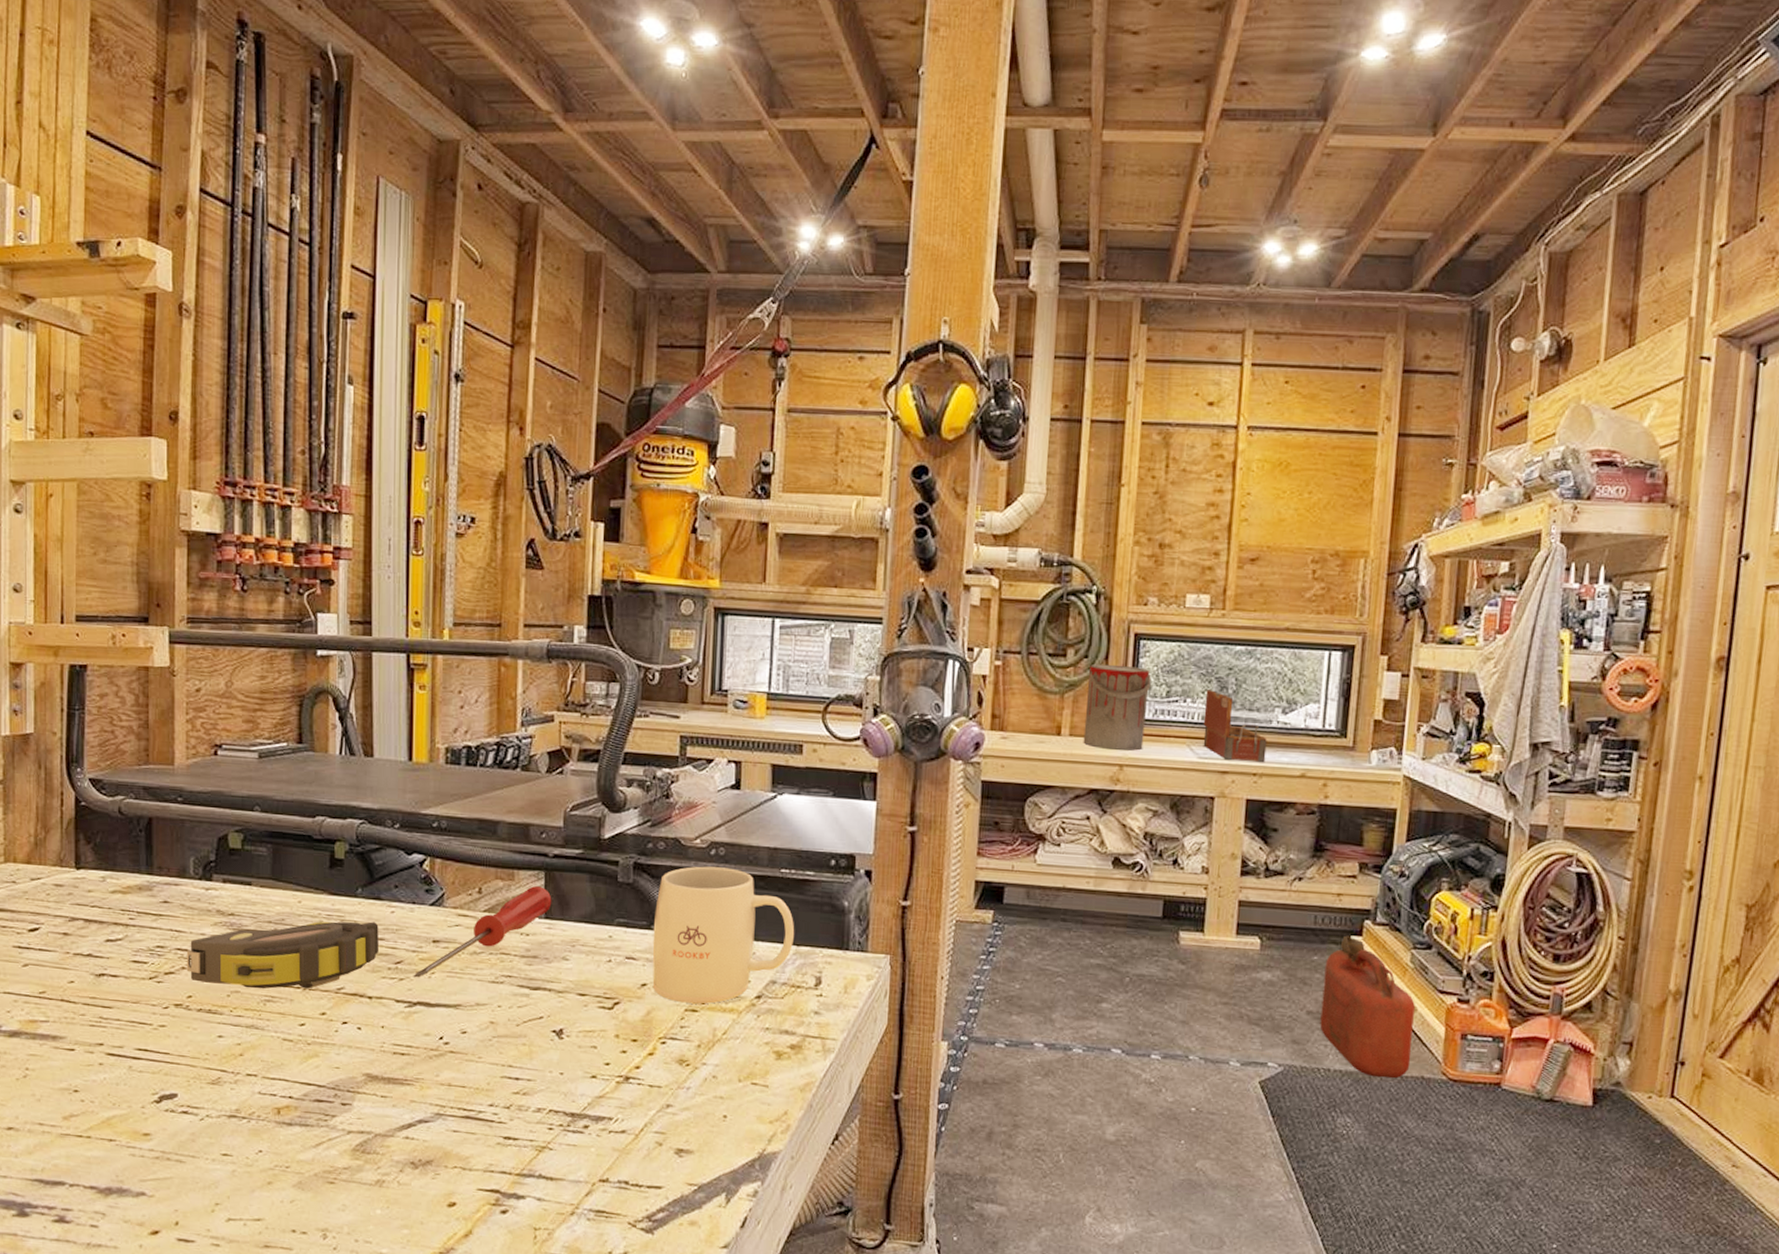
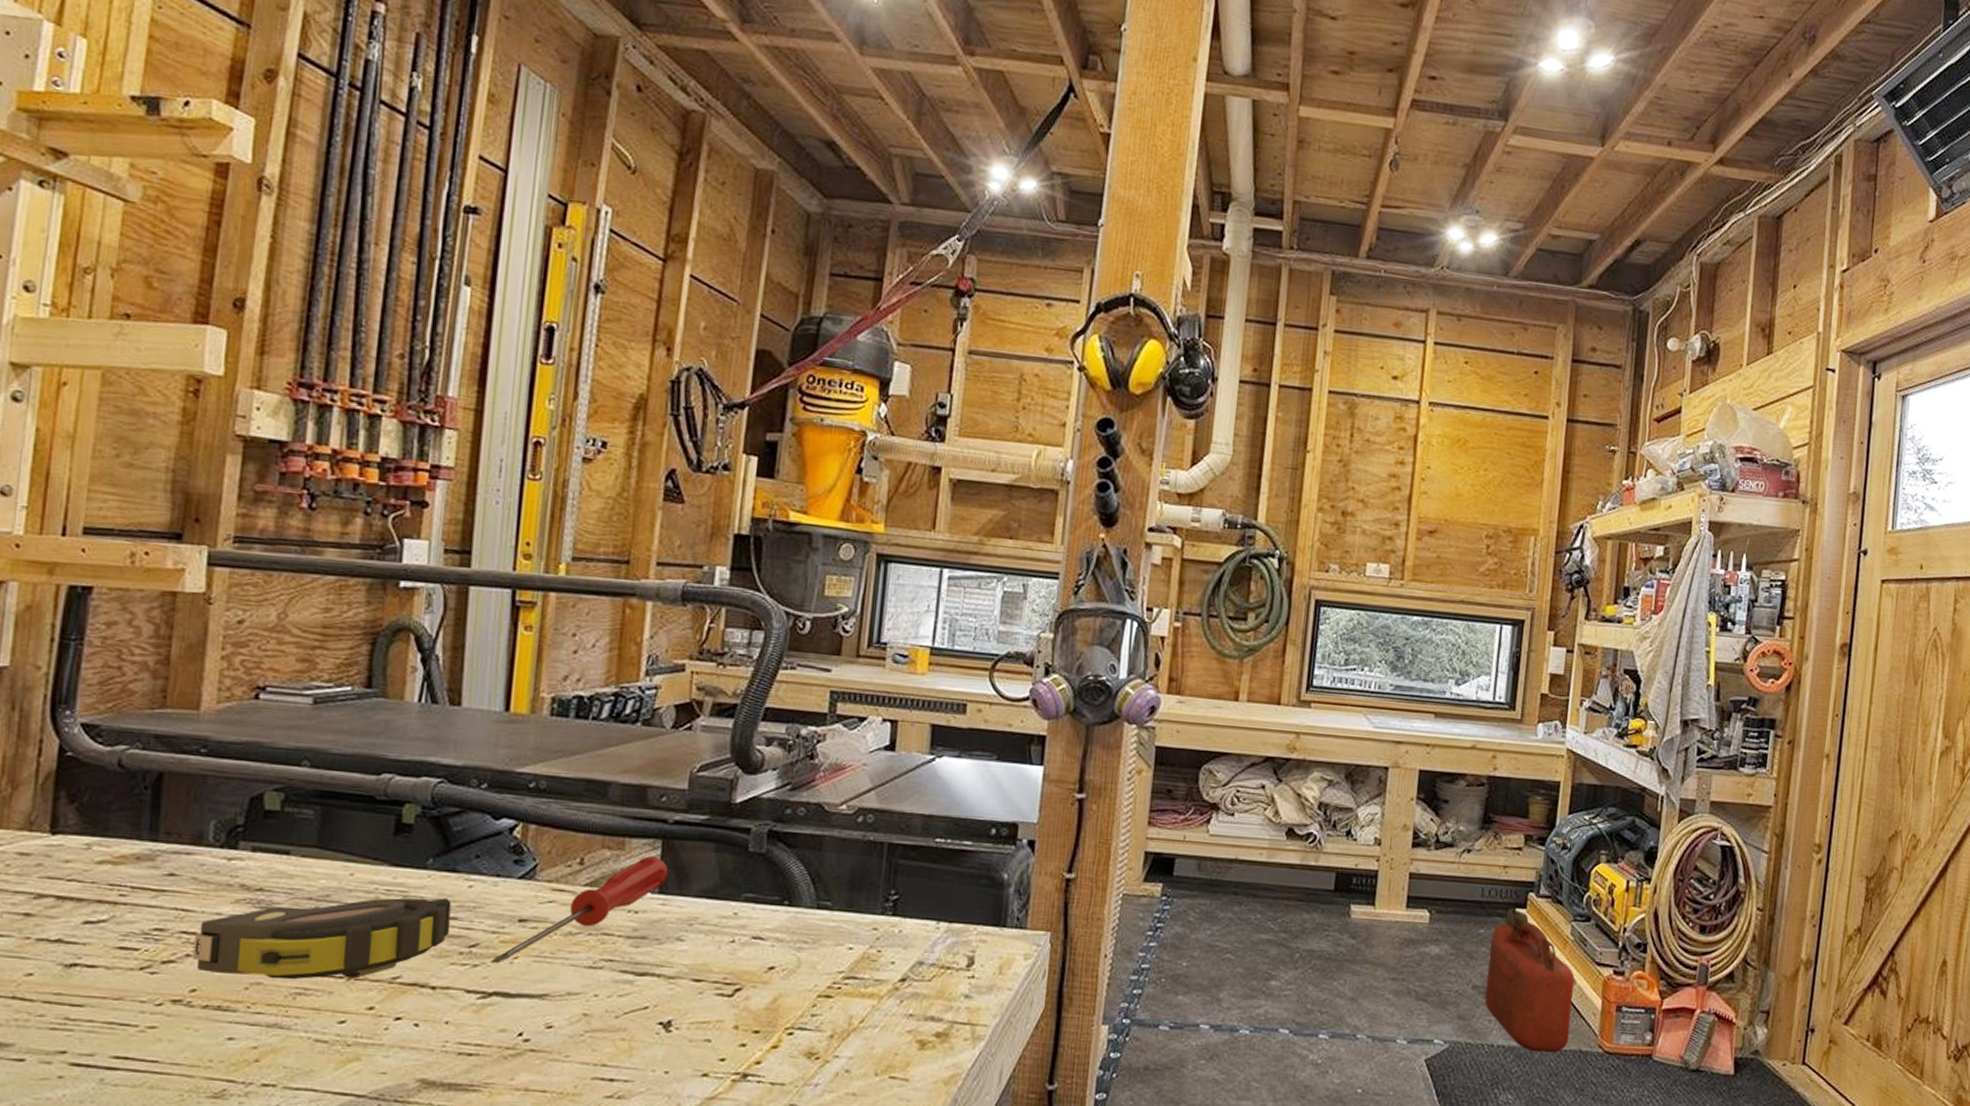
mug: present [652,866,795,1004] -> none [782,834,948,989]
paint can: present [1083,664,1152,752] -> none [1261,629,1331,719]
toolbox: present [1203,690,1267,763] -> none [1379,659,1441,734]

